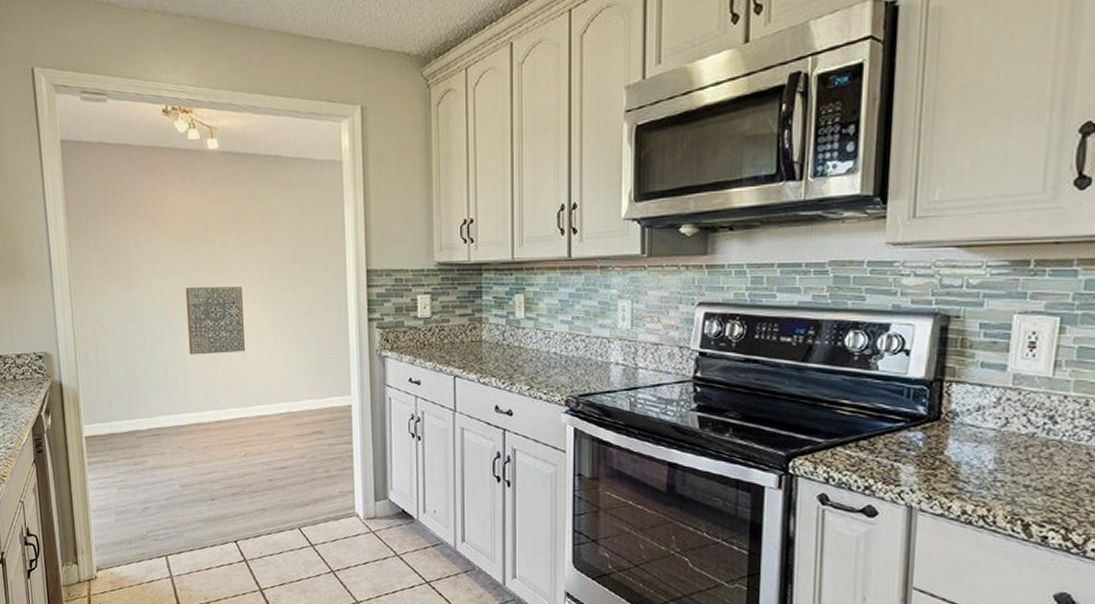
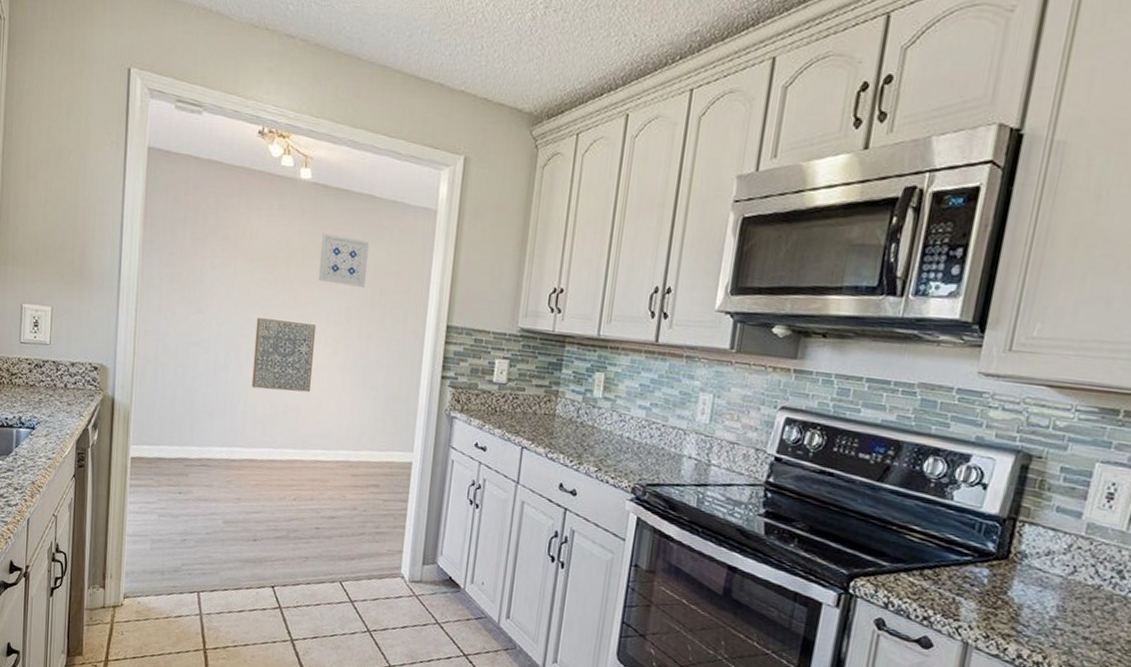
wall art: none [237,198,284,245] -> present [318,233,370,287]

